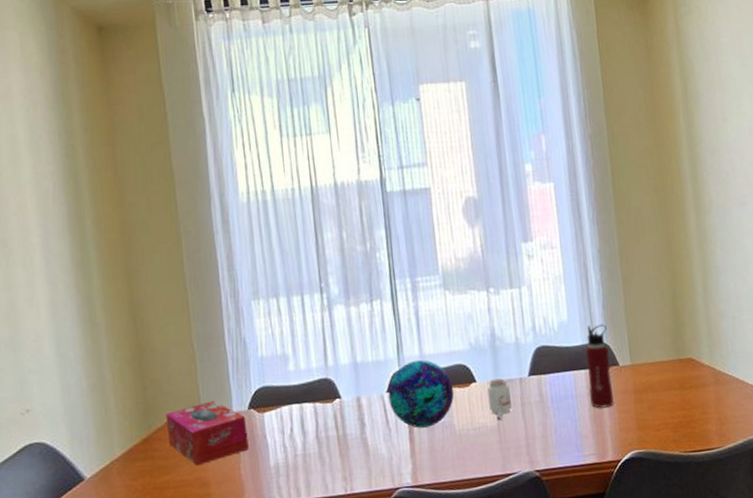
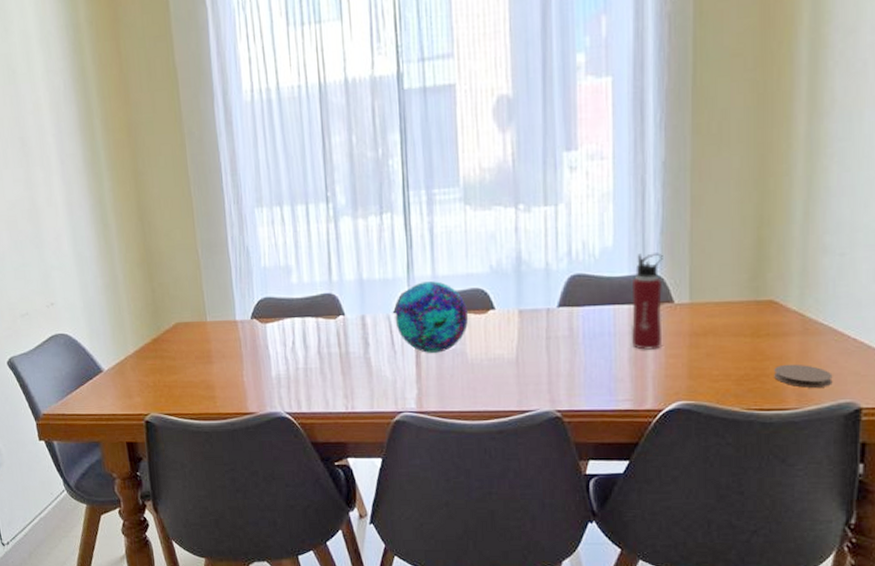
tissue box: present [165,401,249,466] -> none [173,308,251,370]
candle: present [487,378,512,420] -> none [507,307,534,353]
coaster: none [699,409,742,429] -> present [774,364,833,388]

